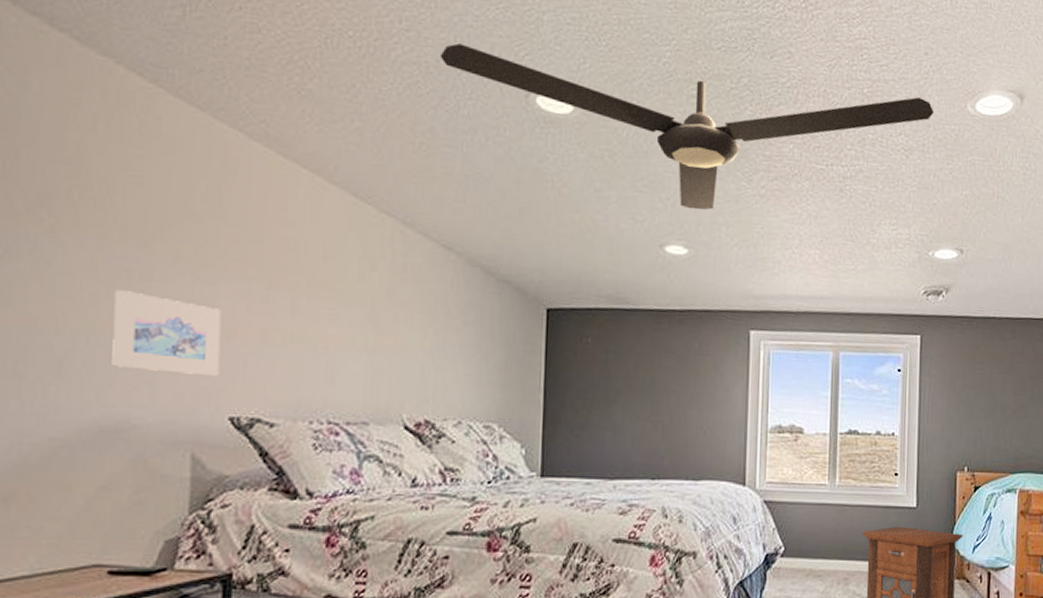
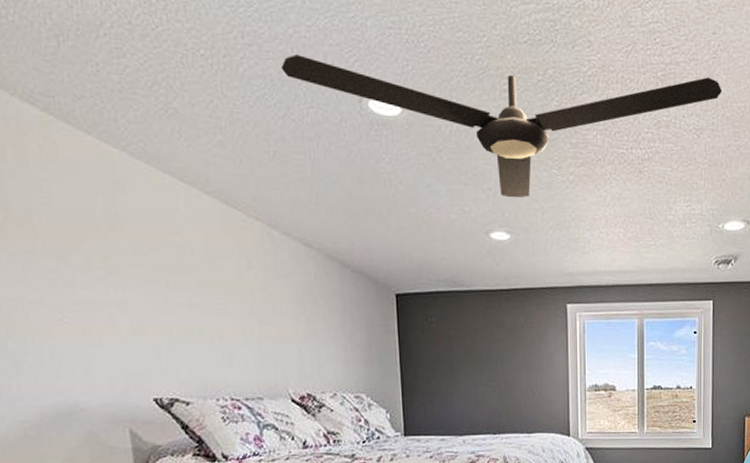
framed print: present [112,290,221,377] -> none [47,297,141,366]

